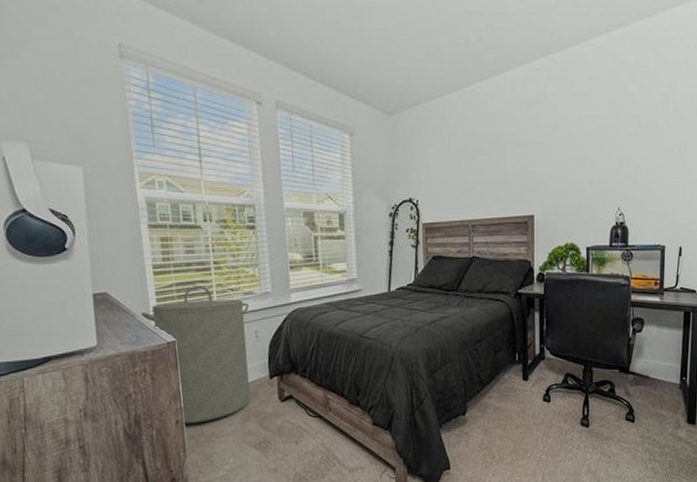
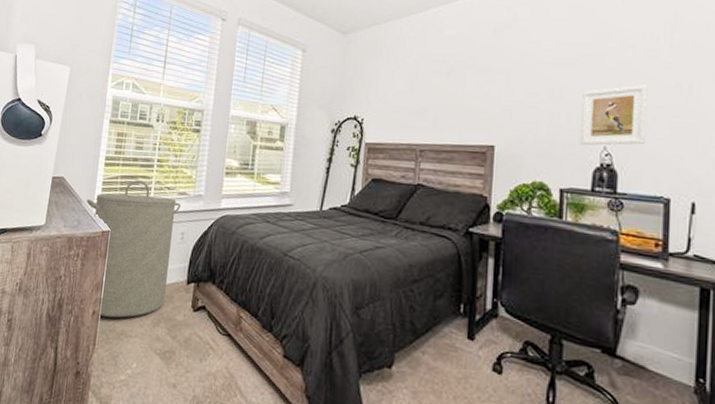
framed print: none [601,151,650,209] -> present [580,85,648,146]

